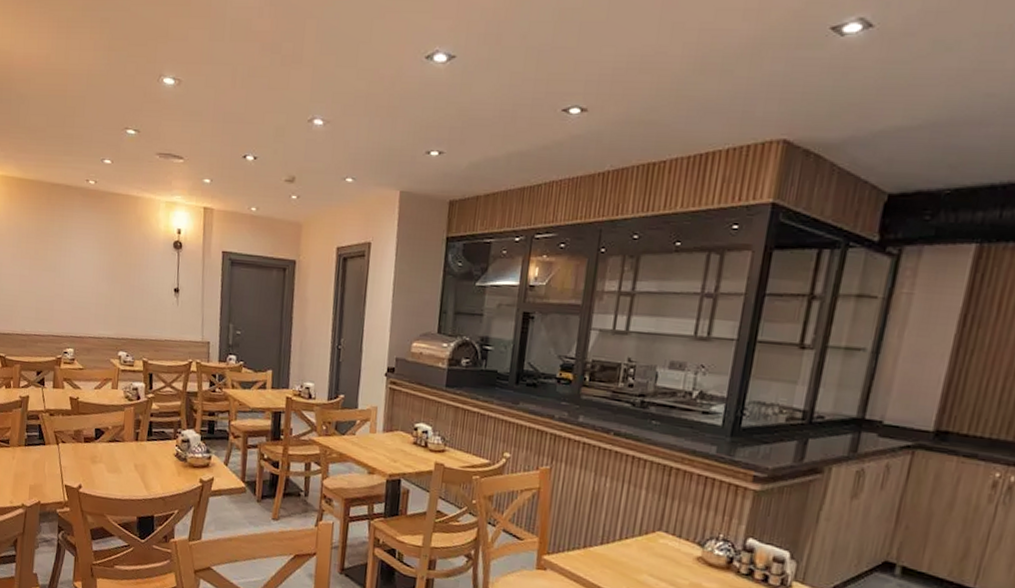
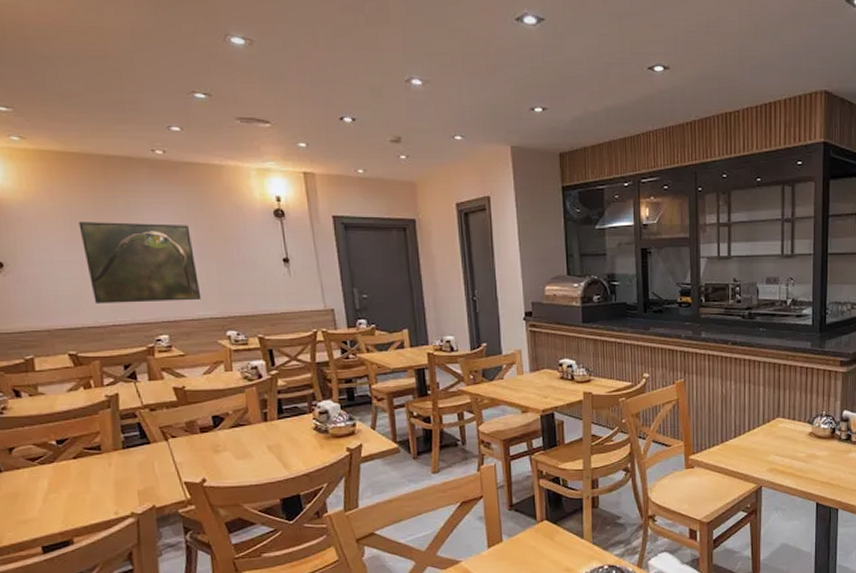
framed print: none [23,241,105,320] -> present [78,222,202,304]

